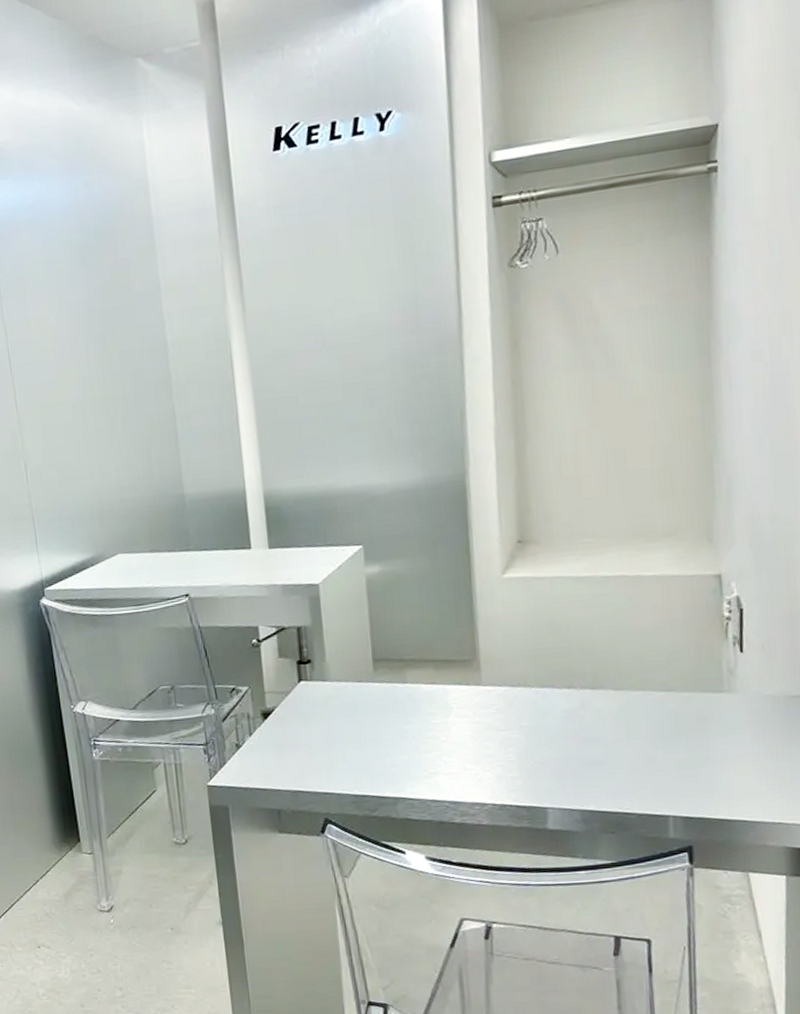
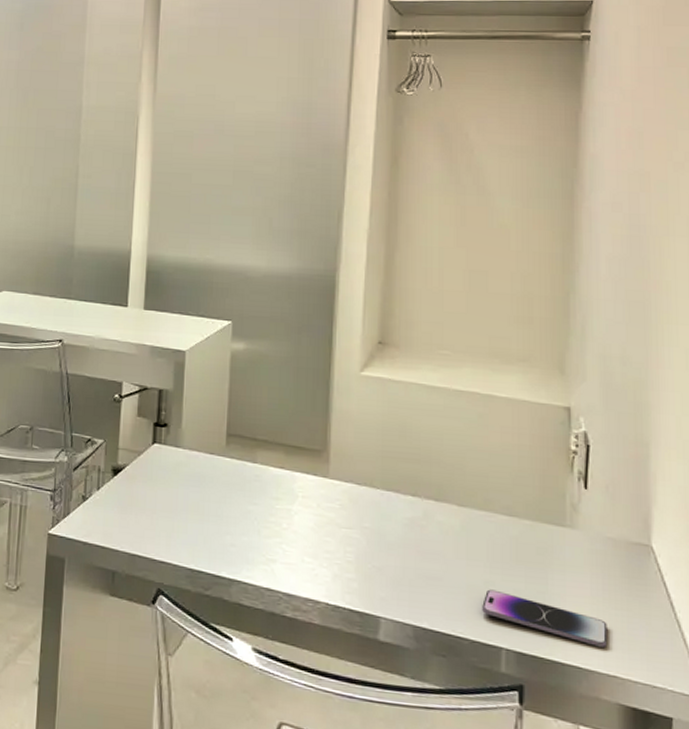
smartphone: none [646,763,772,799] -> present [482,589,608,647]

